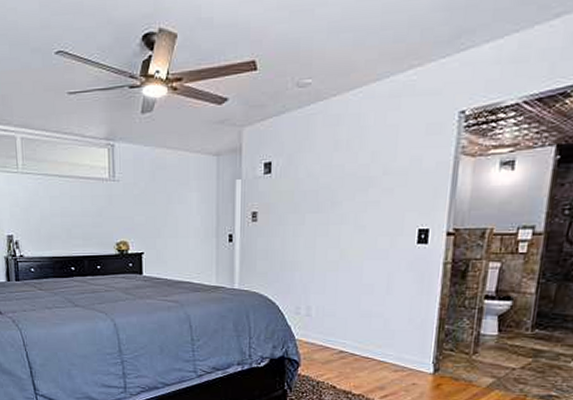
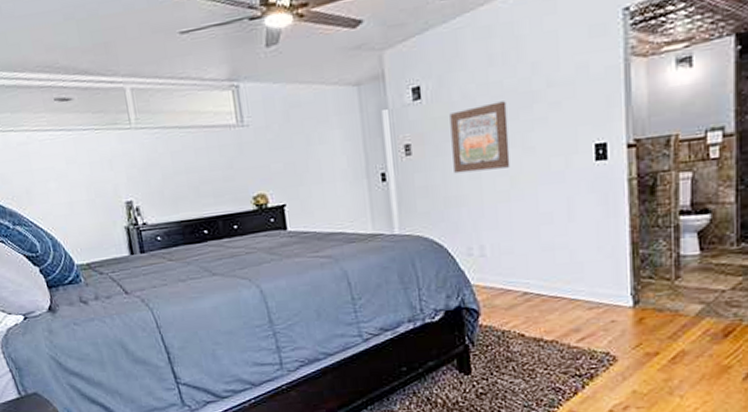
wall art: none [292,183,346,242] -> present [449,101,510,174]

